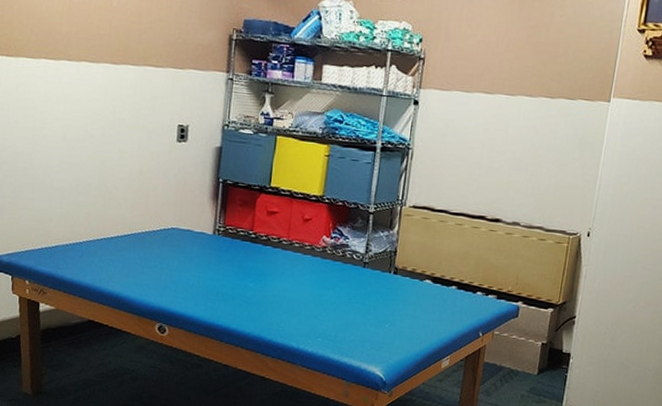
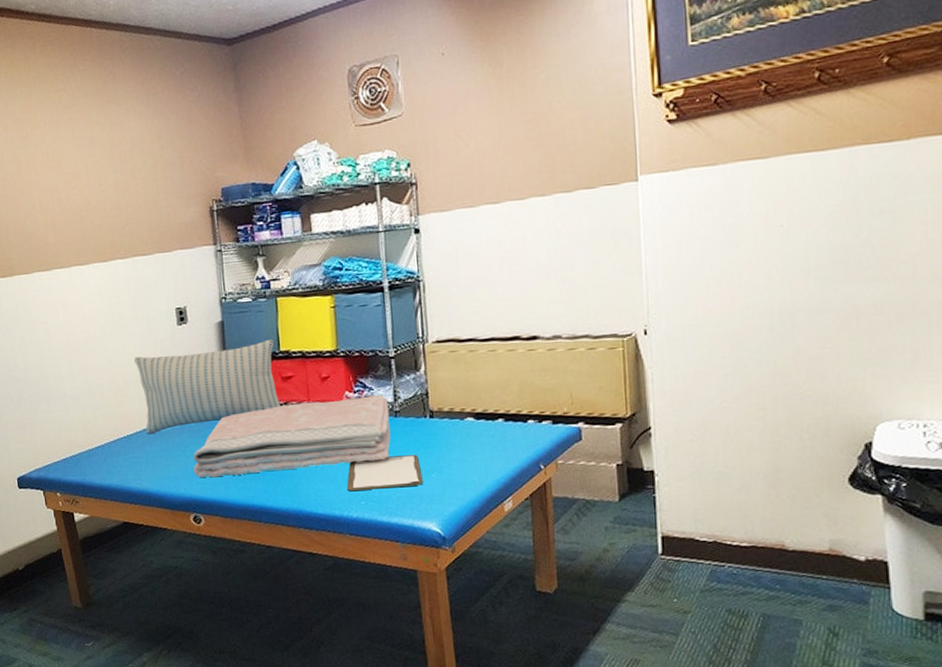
pillow: none [127,163,266,241] -> present [134,339,281,434]
towel: none [166,236,360,304] -> present [193,395,391,478]
clipboard: none [308,299,377,333] -> present [347,455,423,492]

